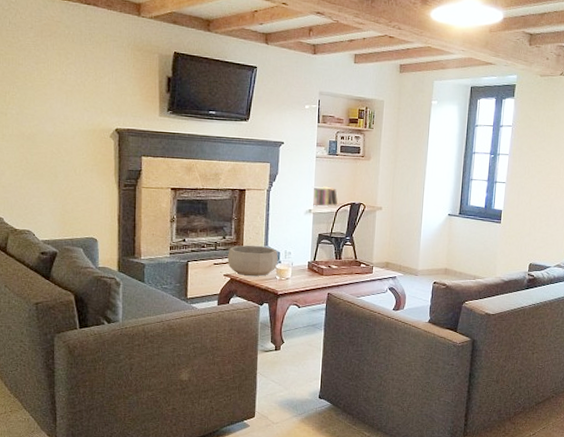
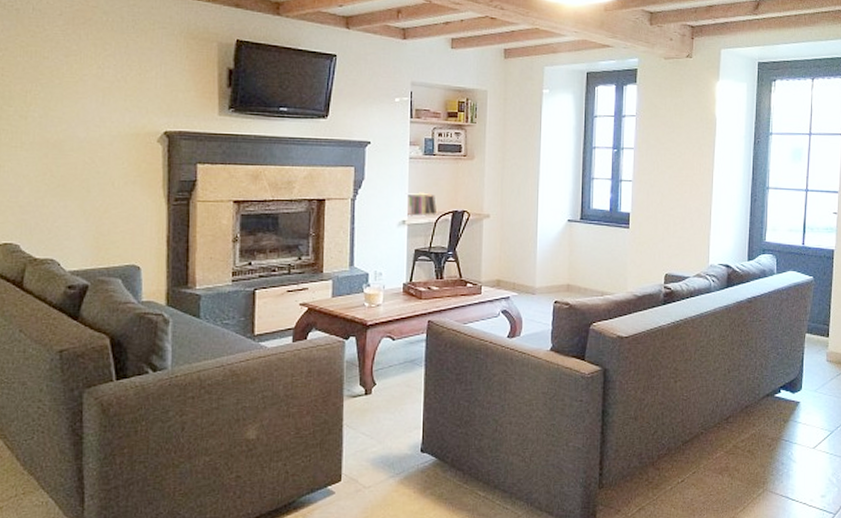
decorative bowl: present [227,245,278,276] -> none [304,266,367,303]

